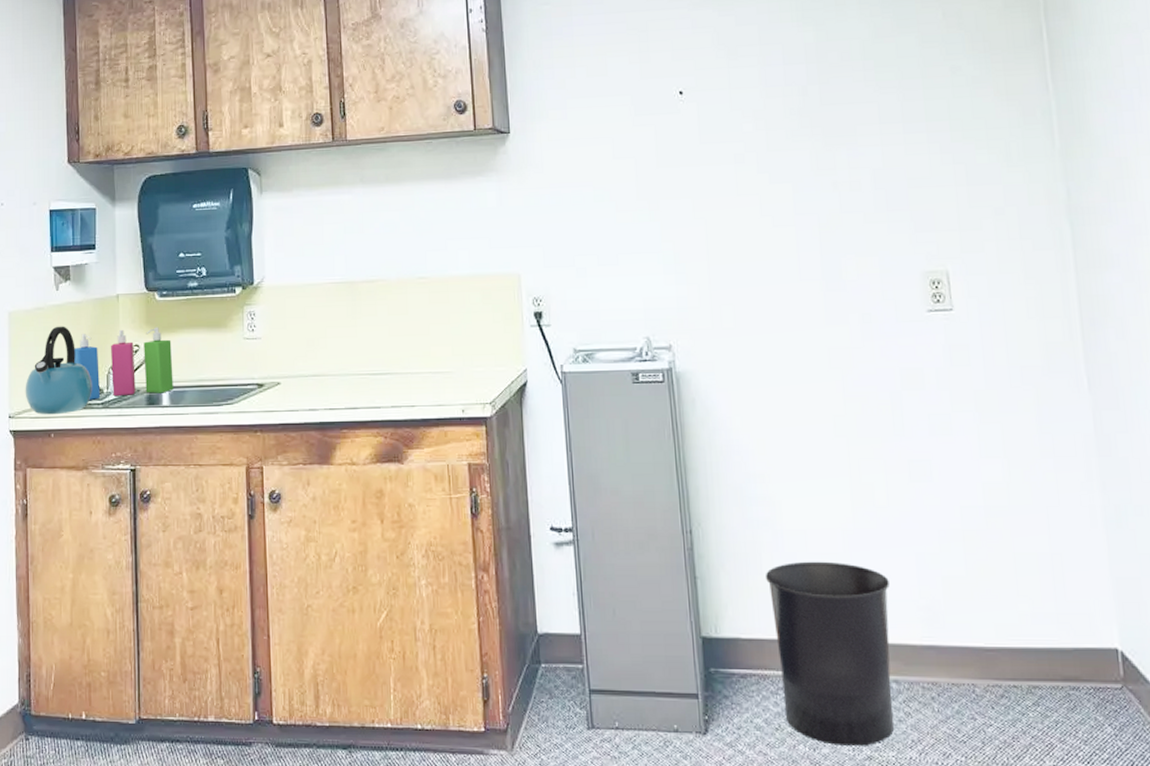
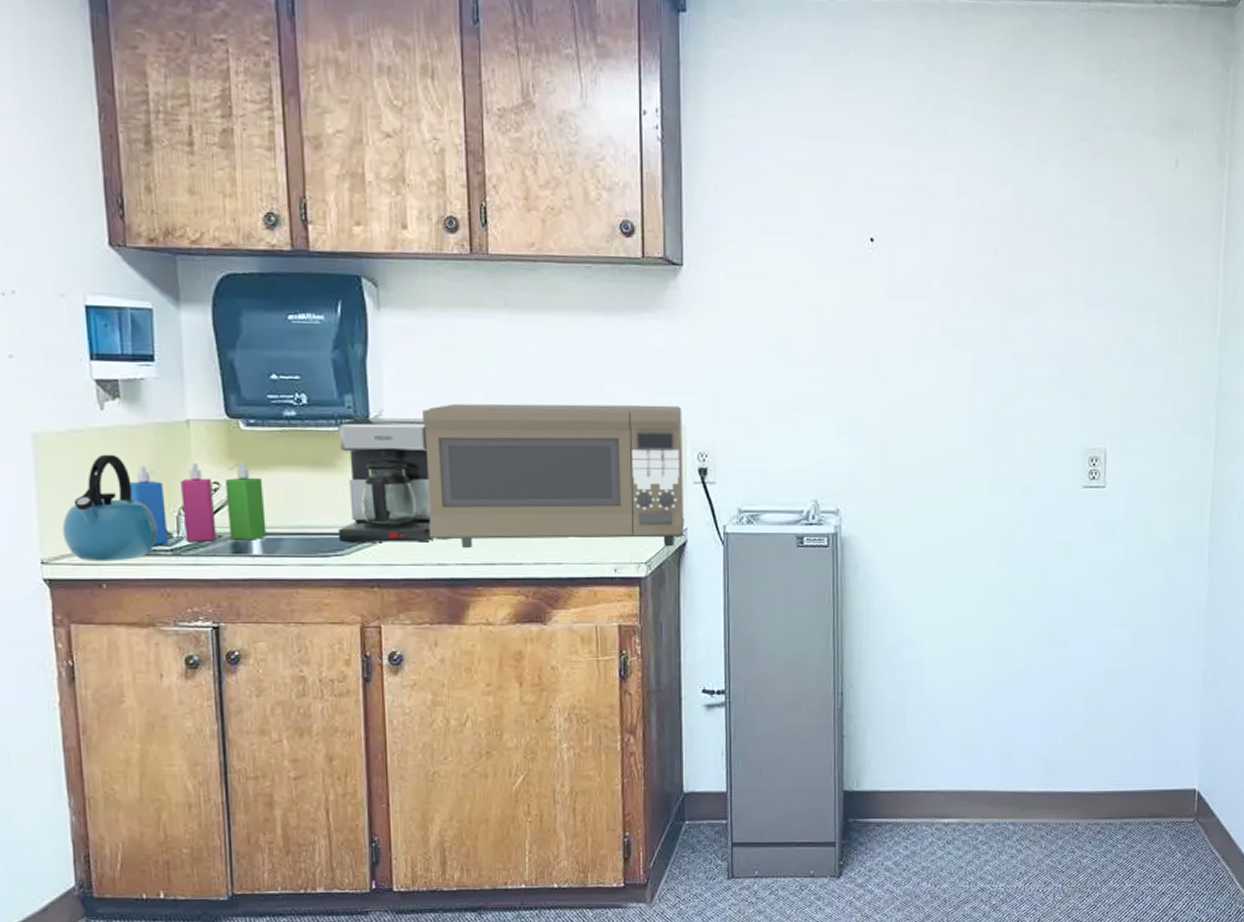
coffee maker: none [229,281,308,393] -> present [338,417,437,543]
microwave: none [296,256,524,395] -> present [423,403,685,549]
waste bin: present [765,561,895,746] -> none [907,719,1018,881]

